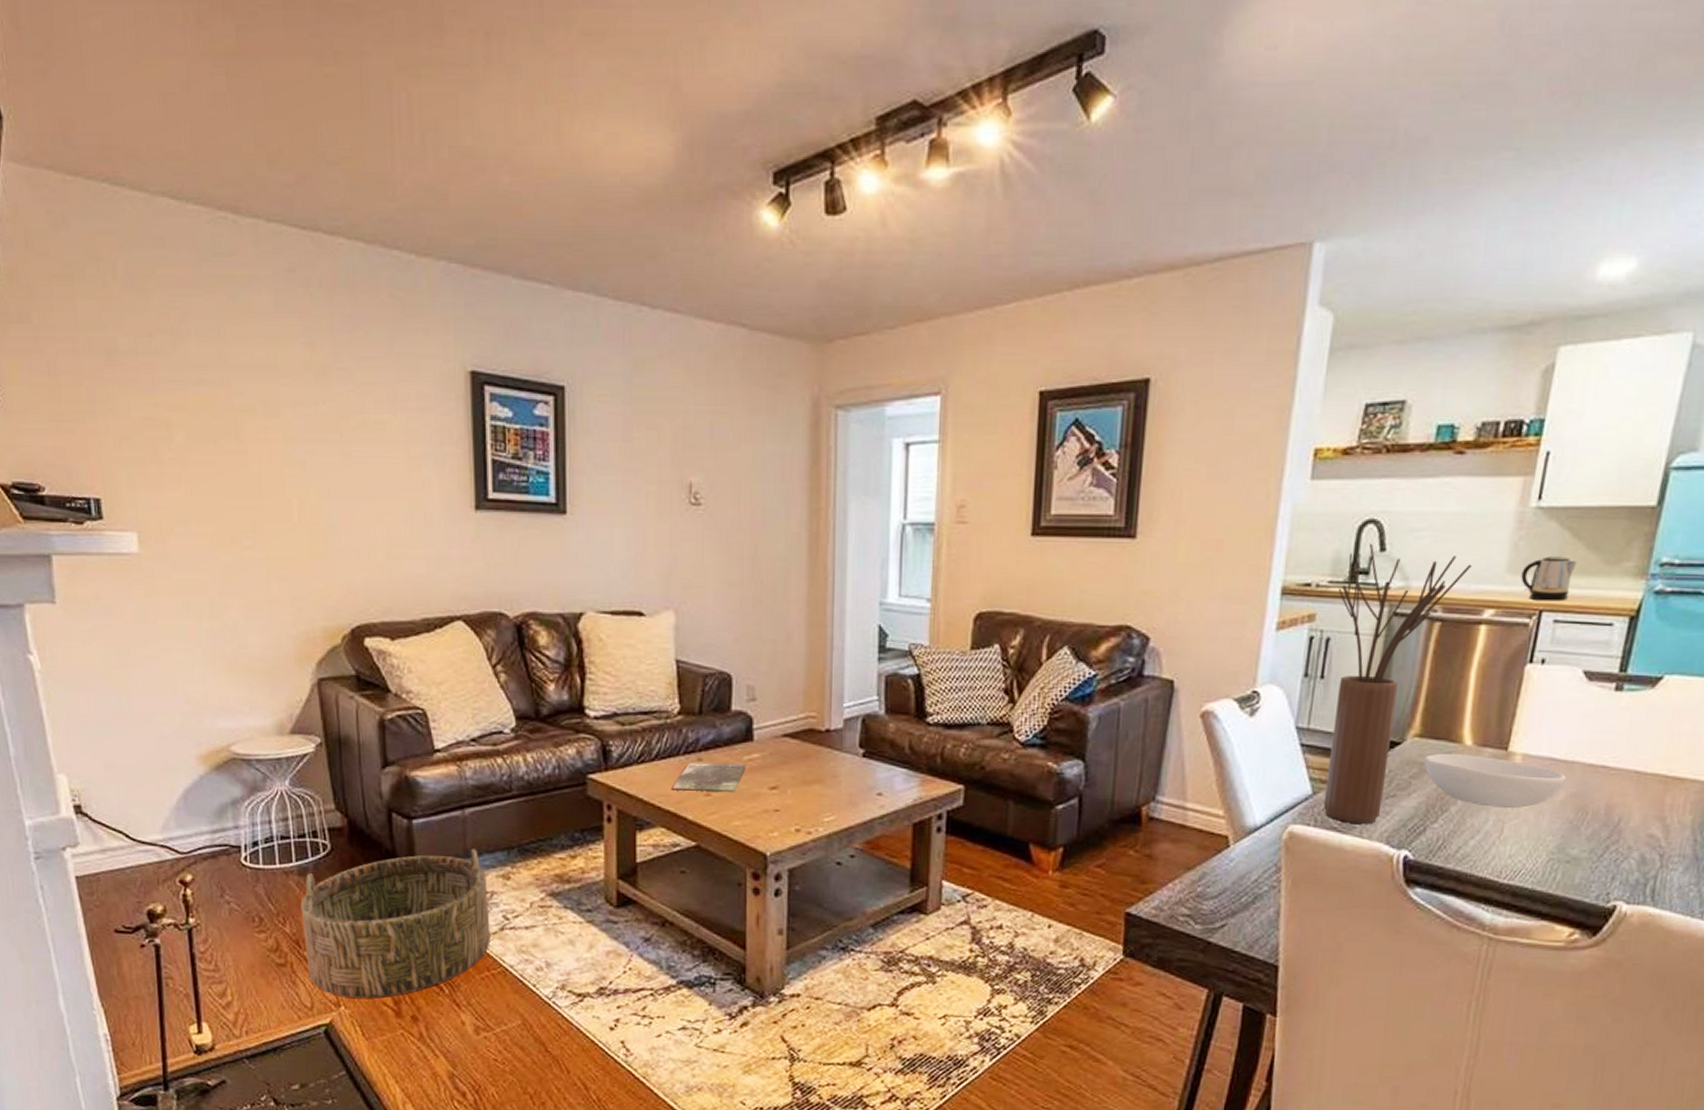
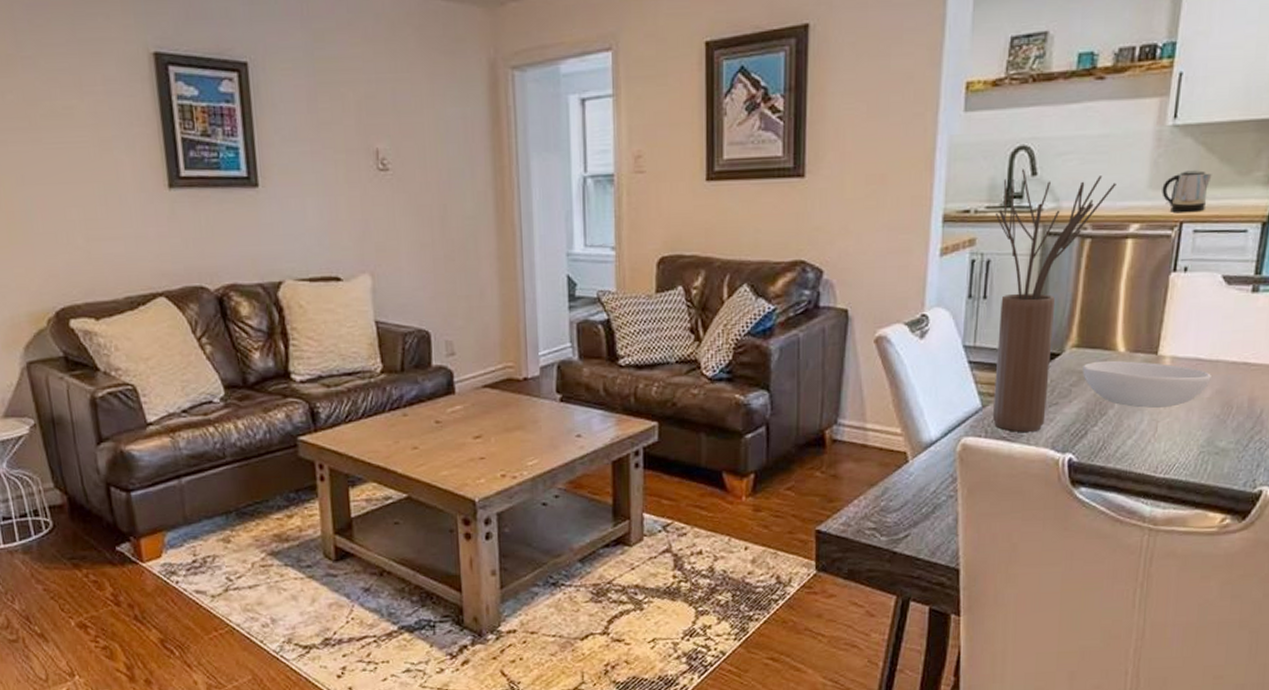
basket: present [300,848,490,998] -> none [27,515,216,667]
magazine: present [672,762,745,792] -> none [380,416,449,446]

